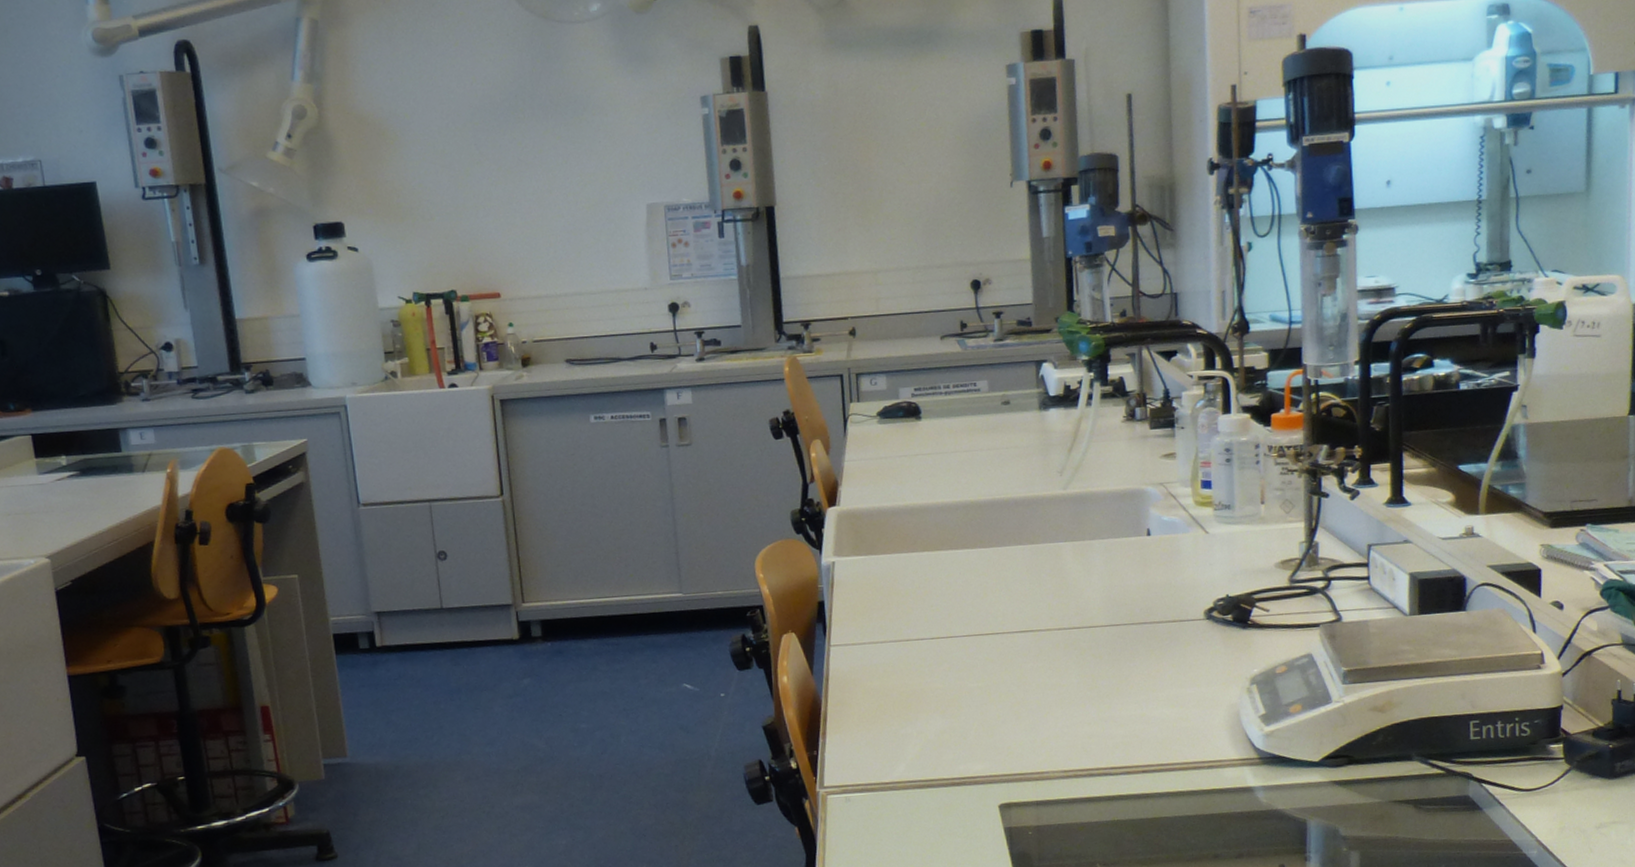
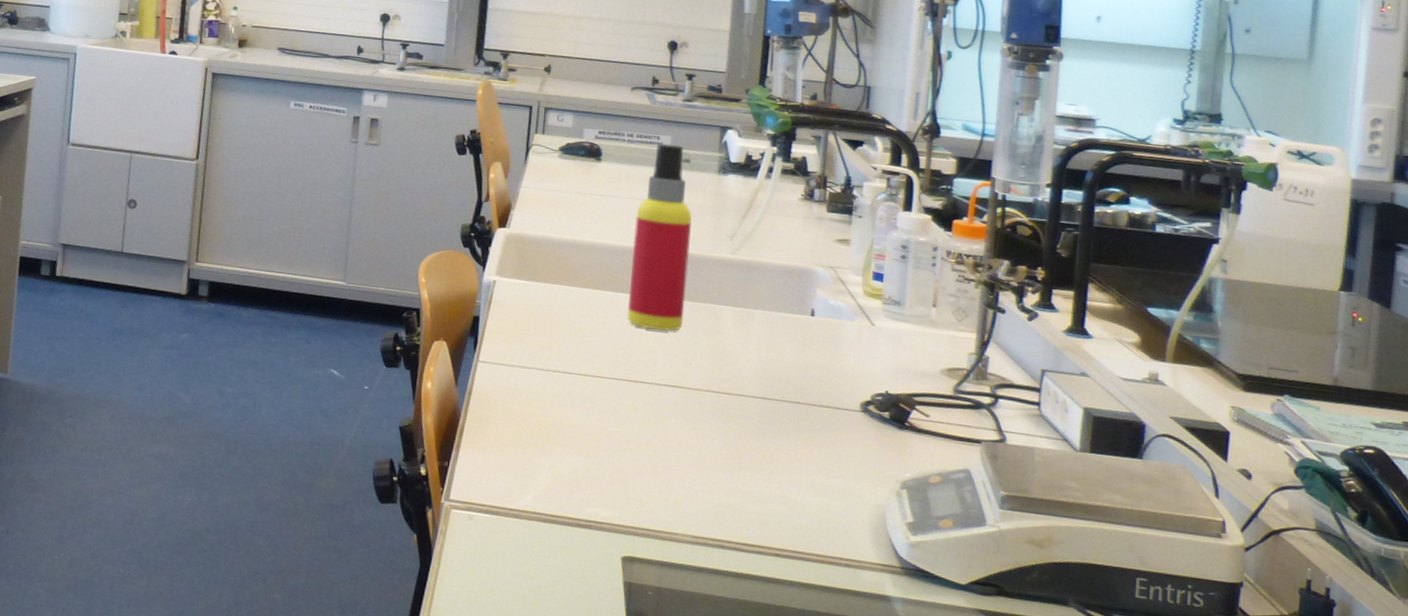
spray bottle: none [964,388,1026,581] -> present [627,143,692,331]

